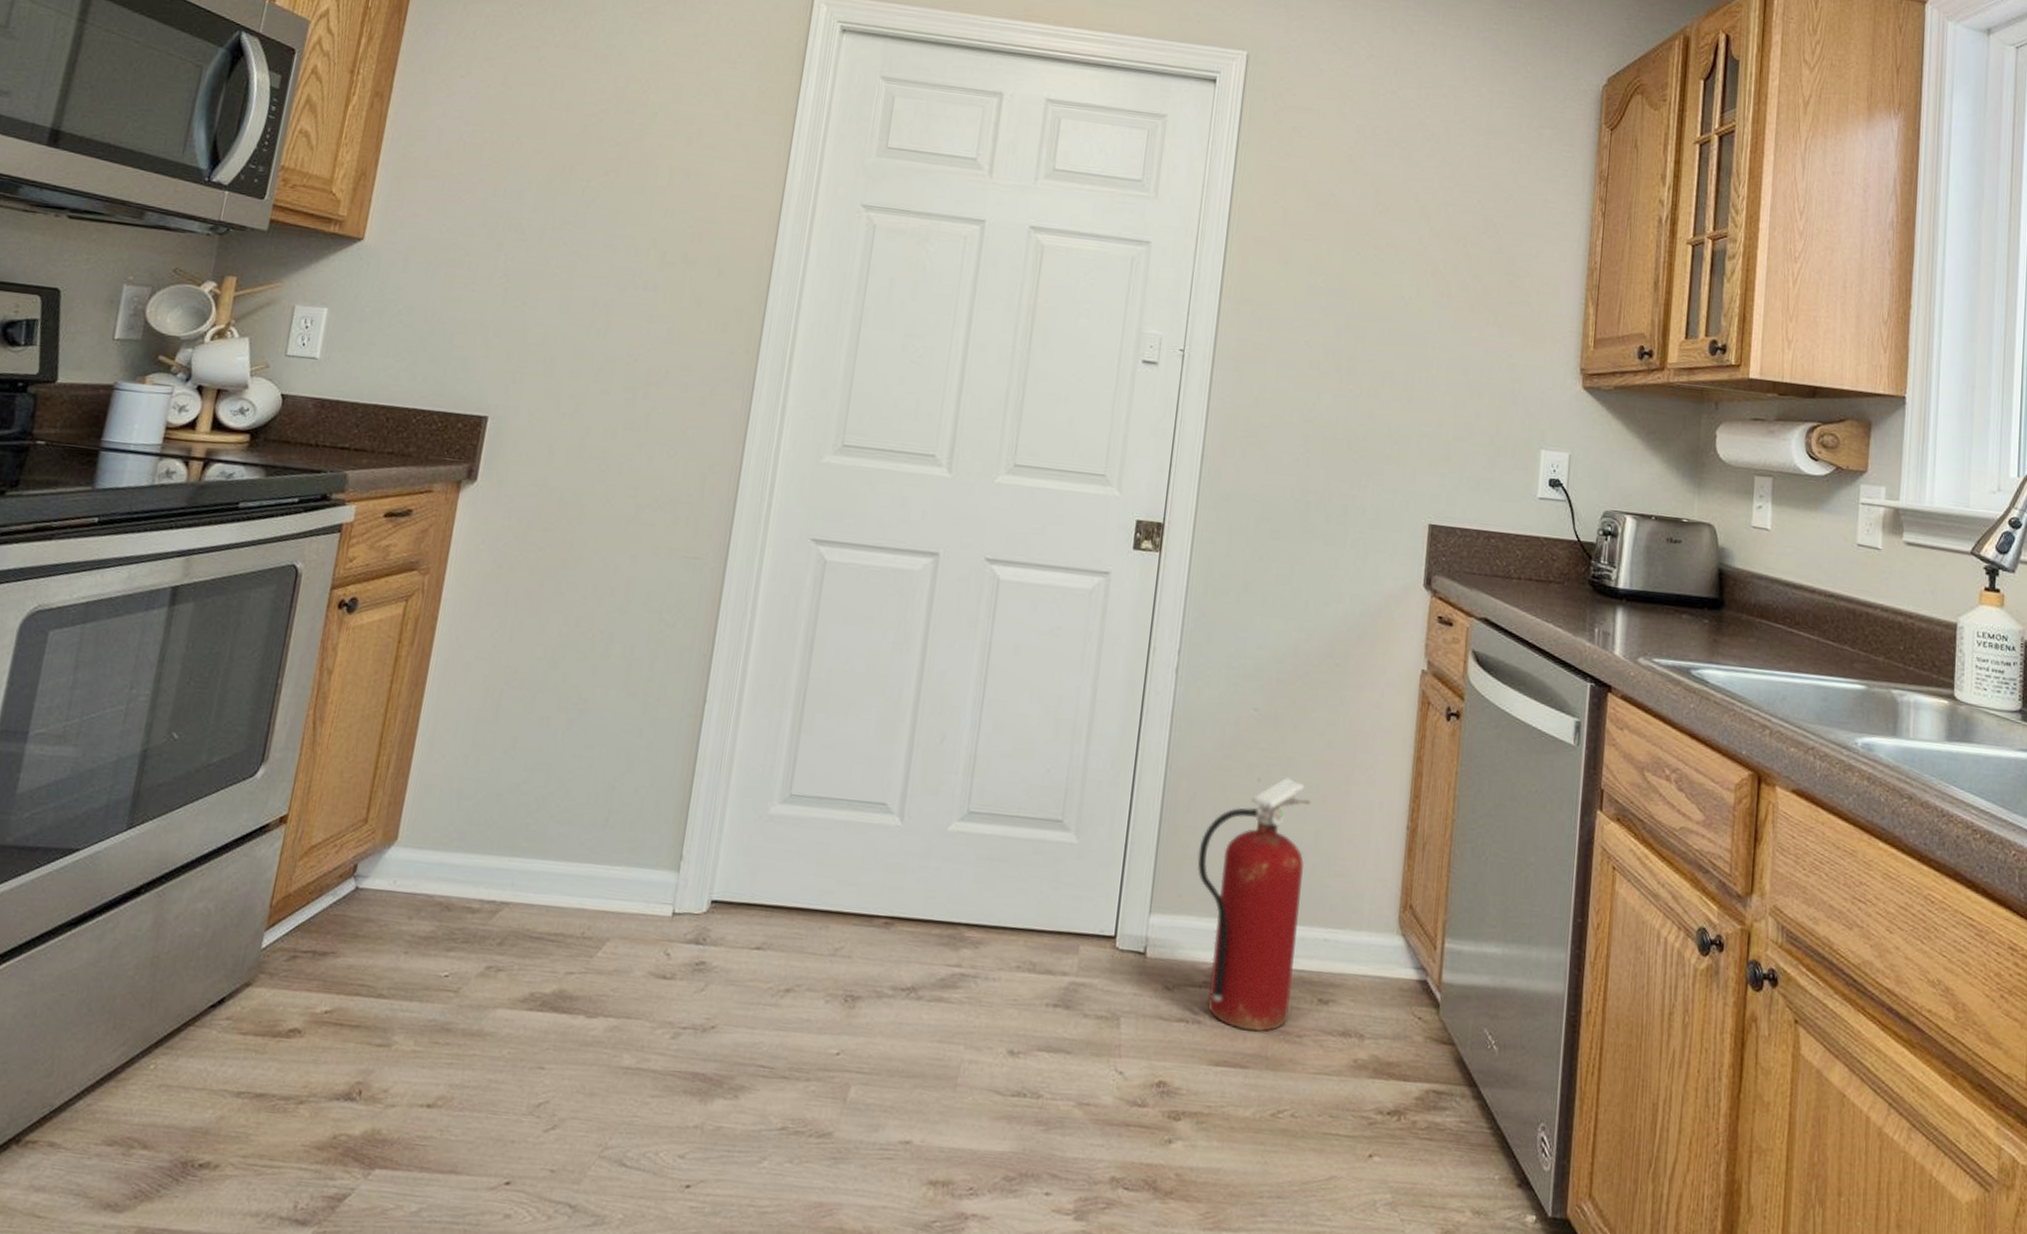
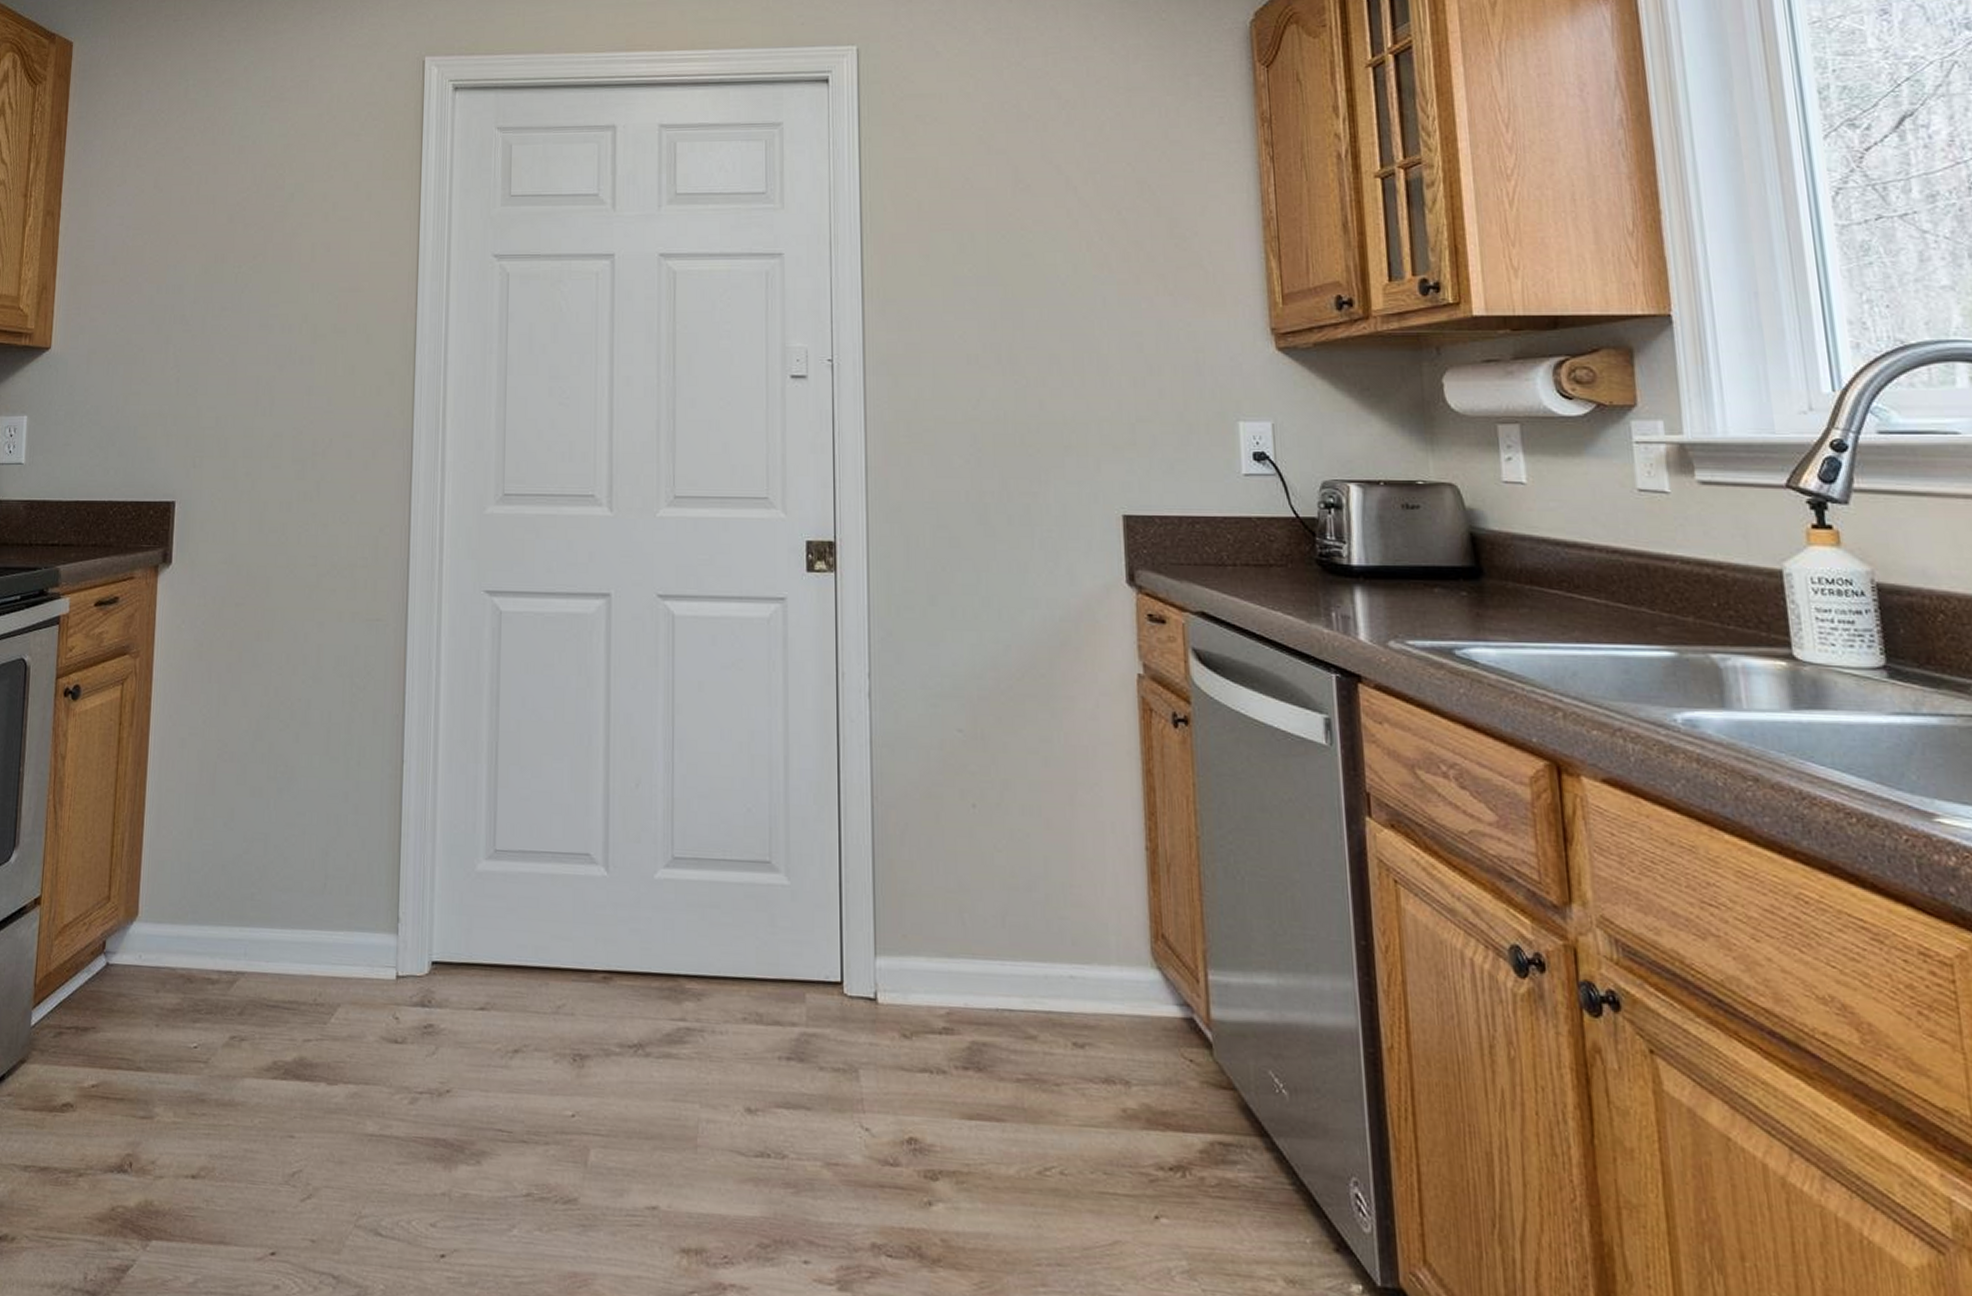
fire extinguisher: present [1197,777,1311,1032] -> none [918,801,1041,1081]

